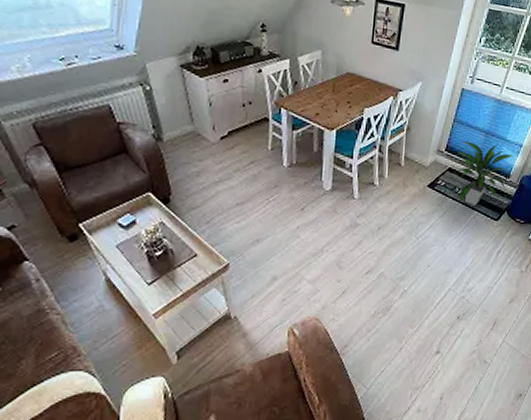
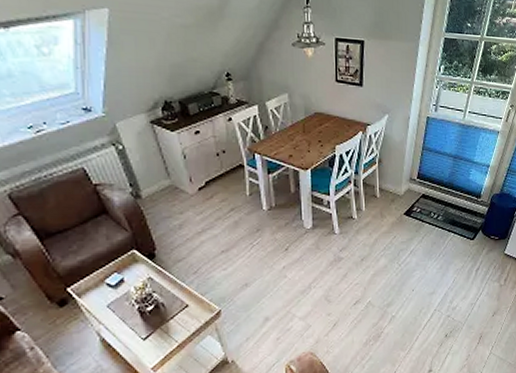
indoor plant: present [457,140,514,206] -> none [429,167,482,228]

